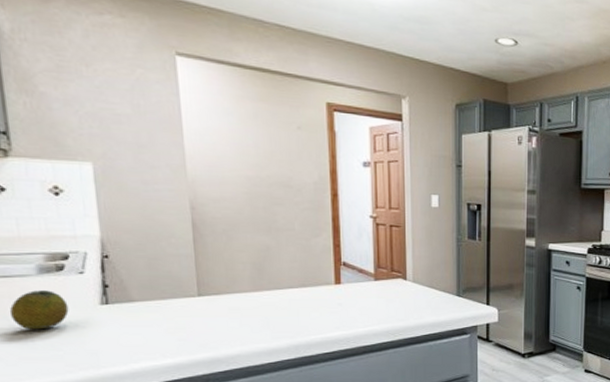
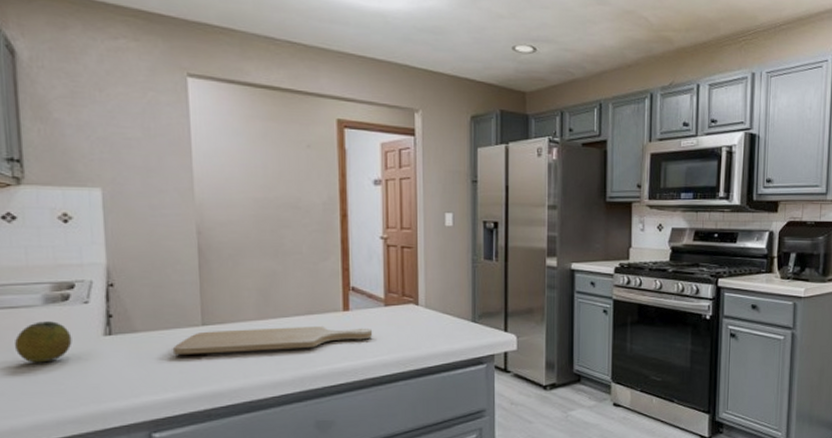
chopping board: none [169,297,364,323] -> present [172,325,373,354]

